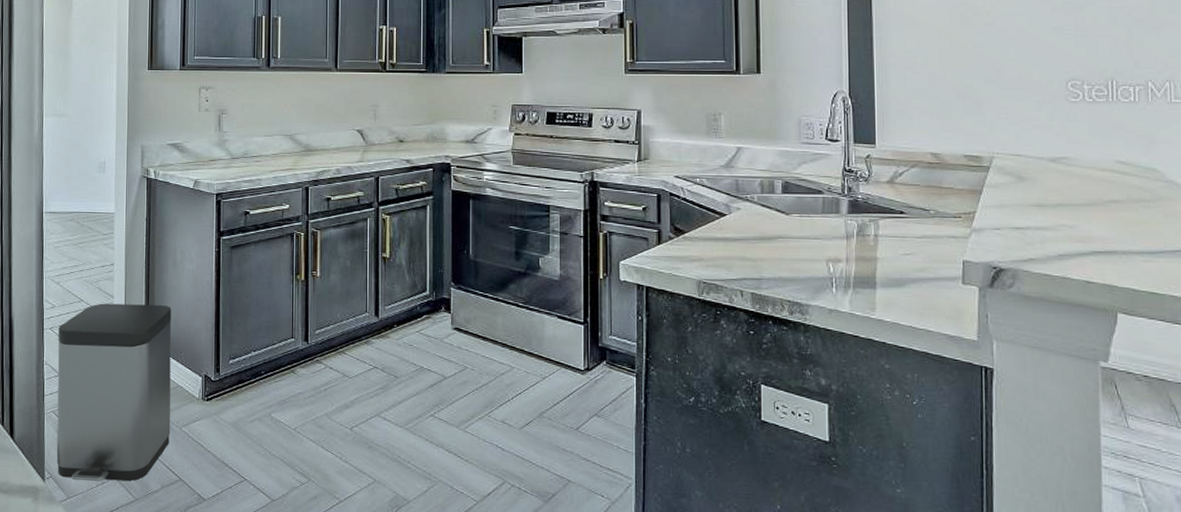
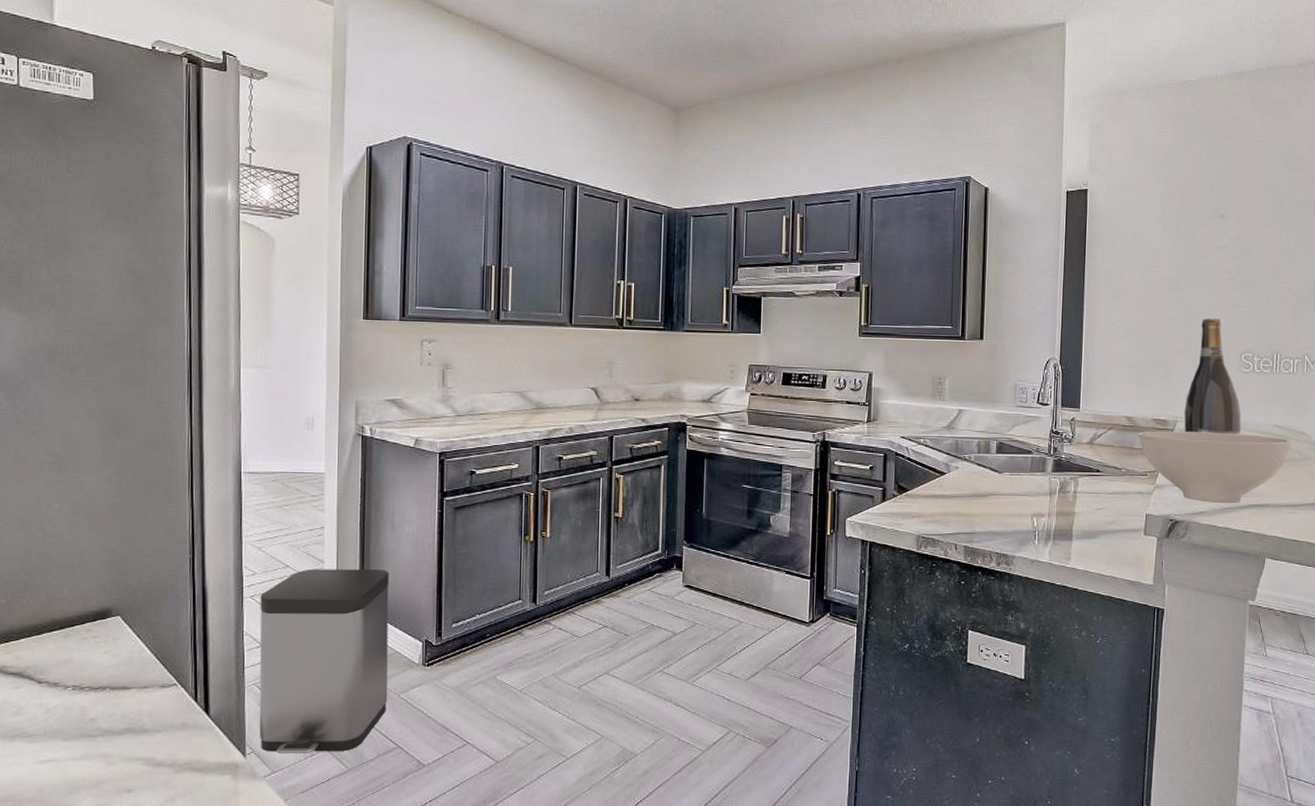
bowl: none [946,168,1141,250] -> present [1137,431,1292,504]
wine bottle: none [1001,44,1075,173] -> present [1183,318,1242,435]

